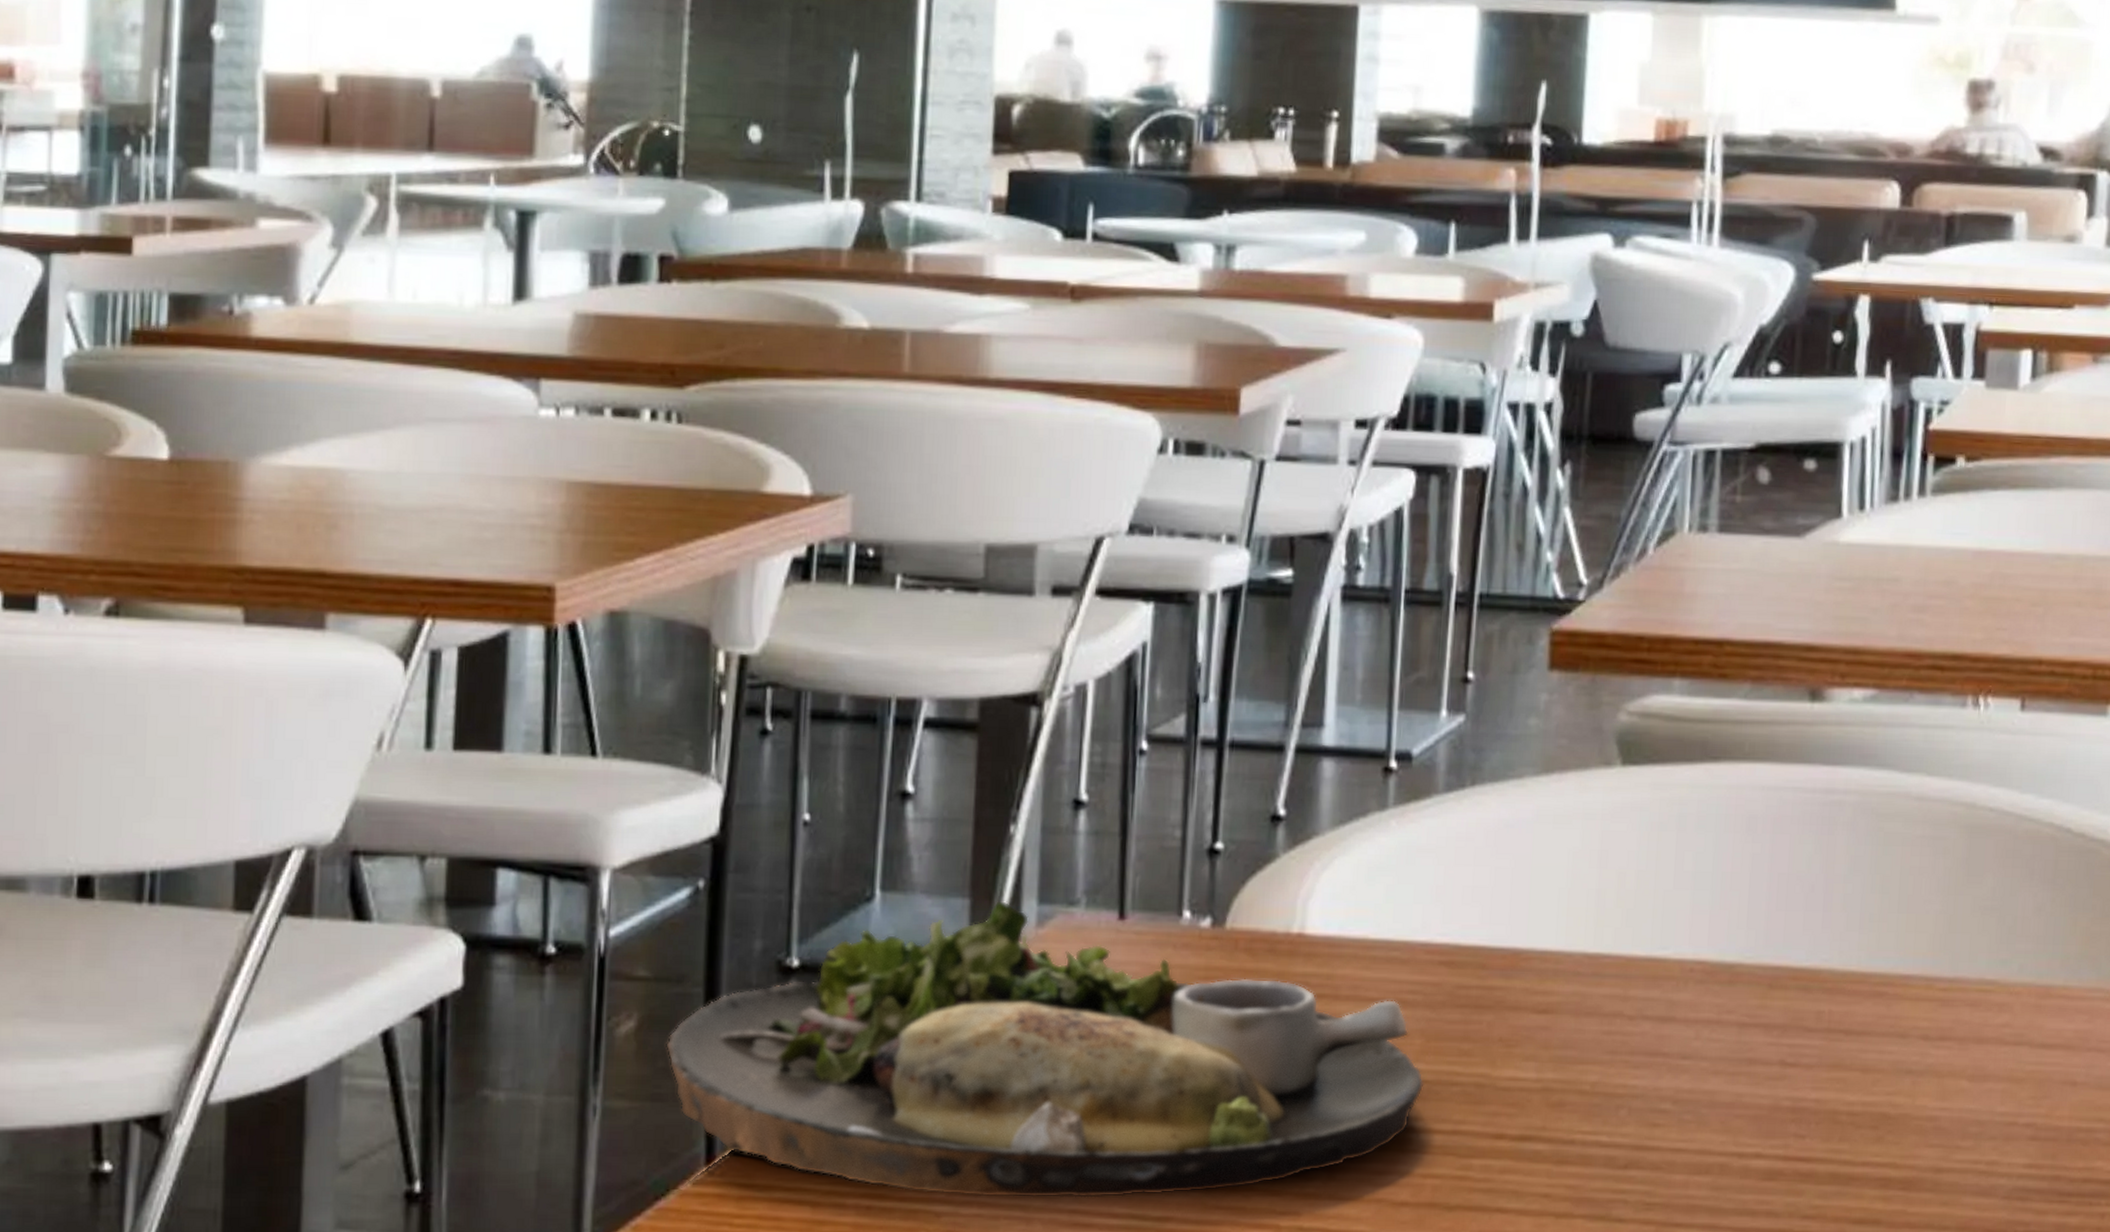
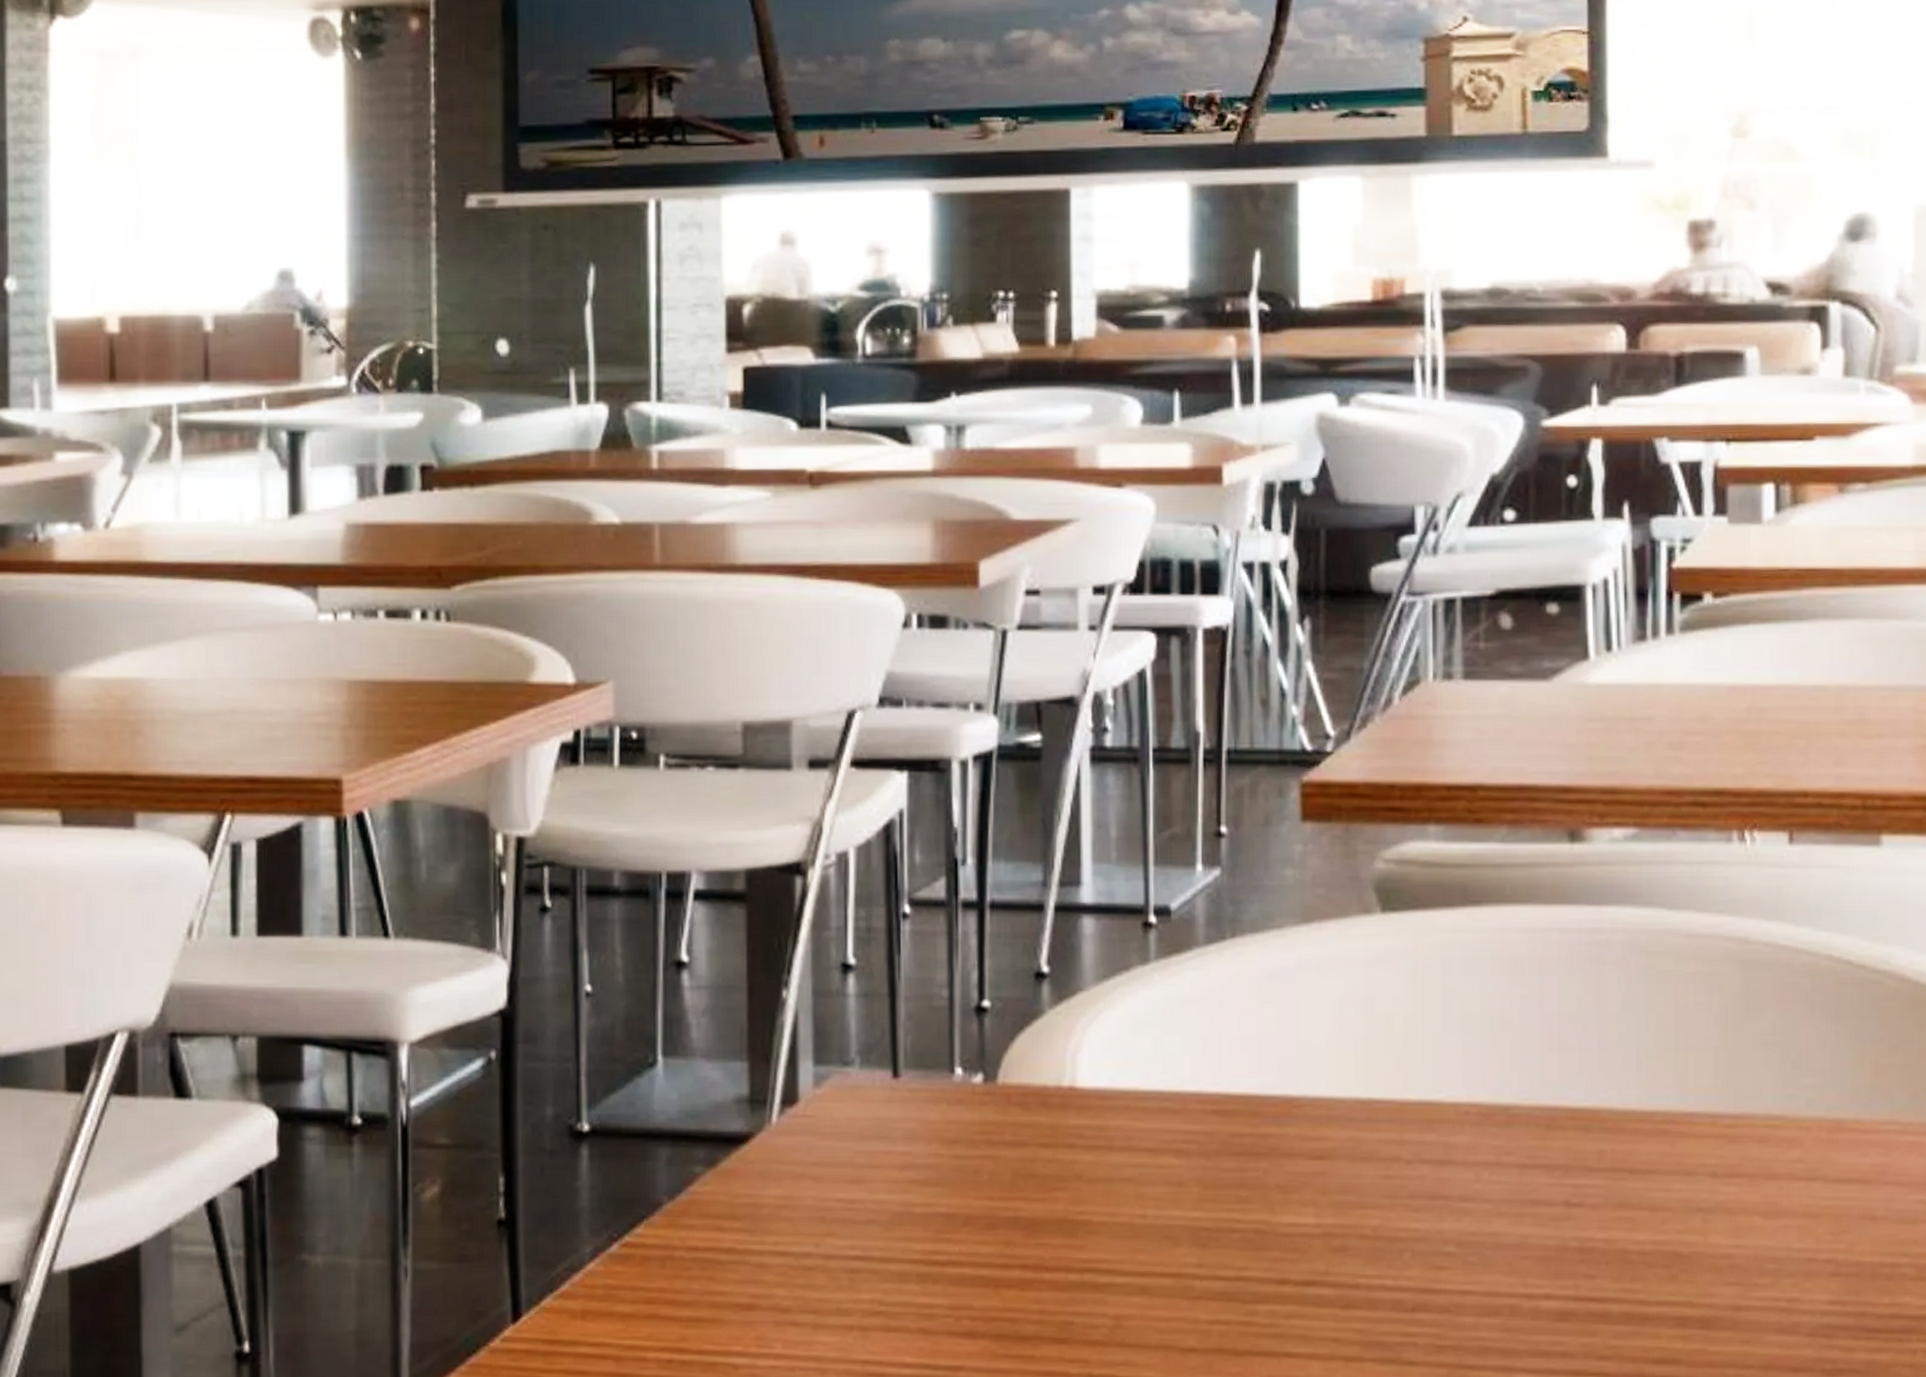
dinner plate: present [666,900,1424,1199] -> none [469,1062,1204,1350]

